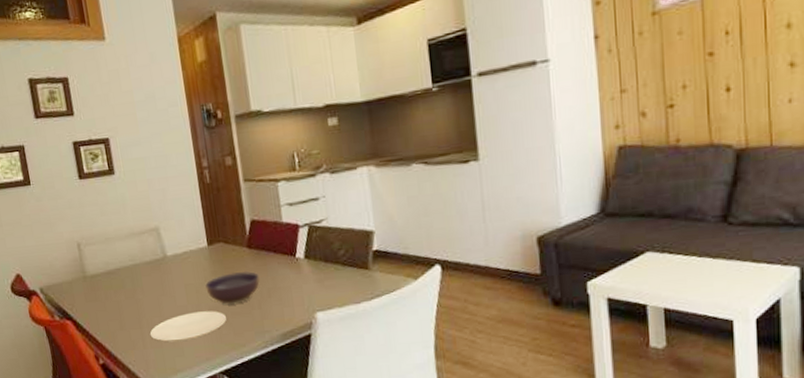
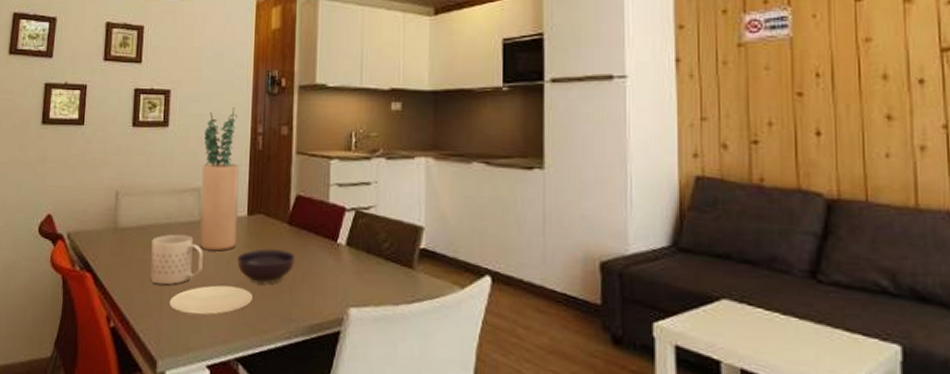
mug: none [121,272,175,321] -> present [150,234,203,285]
vase: none [151,146,202,284] -> present [200,107,240,252]

